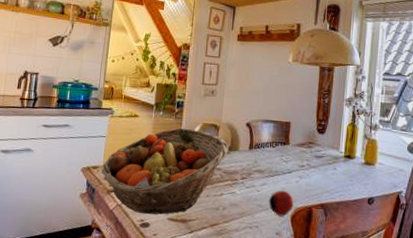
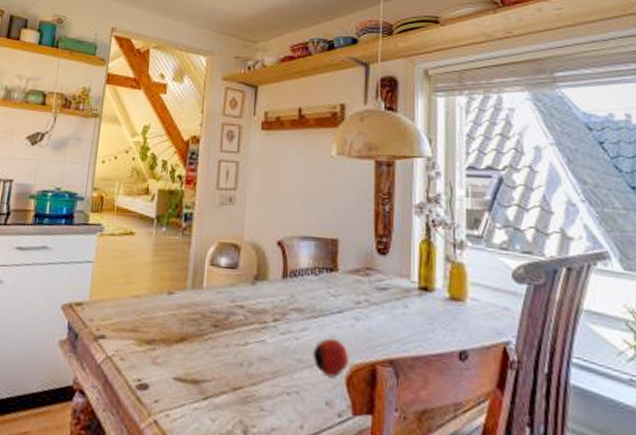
fruit basket: present [101,128,229,215] -> none [86,249,254,372]

